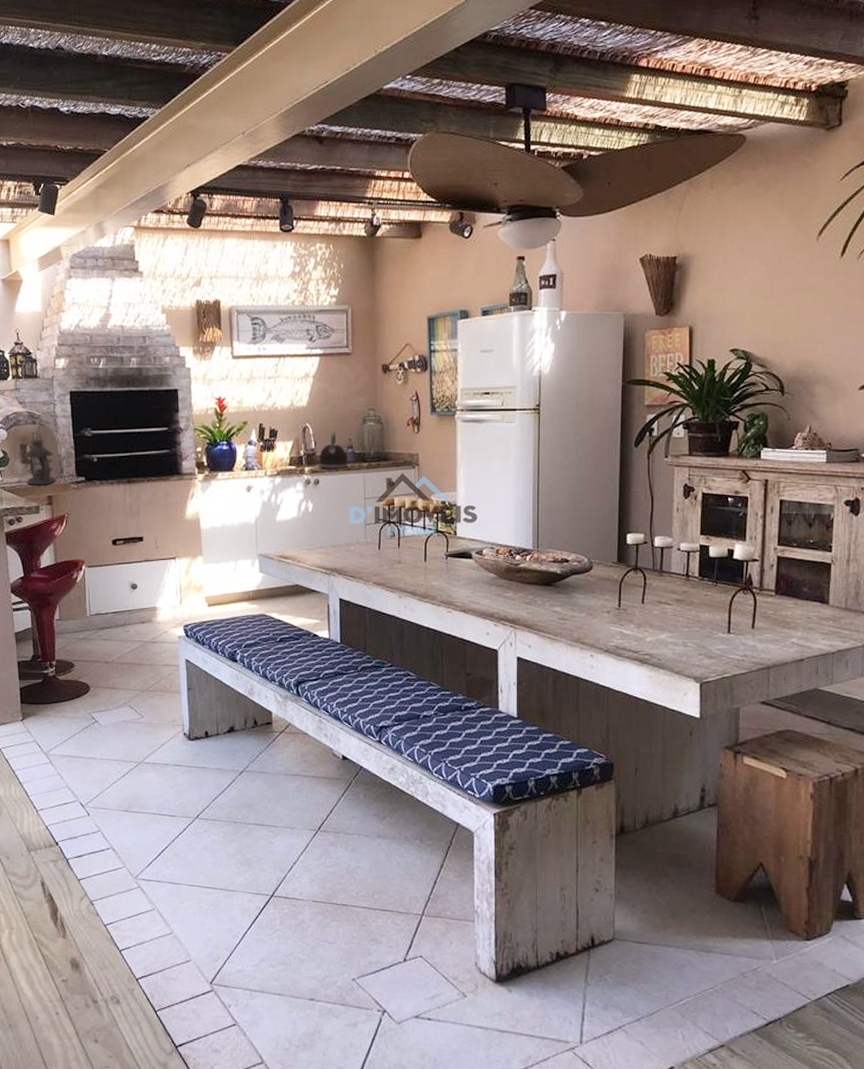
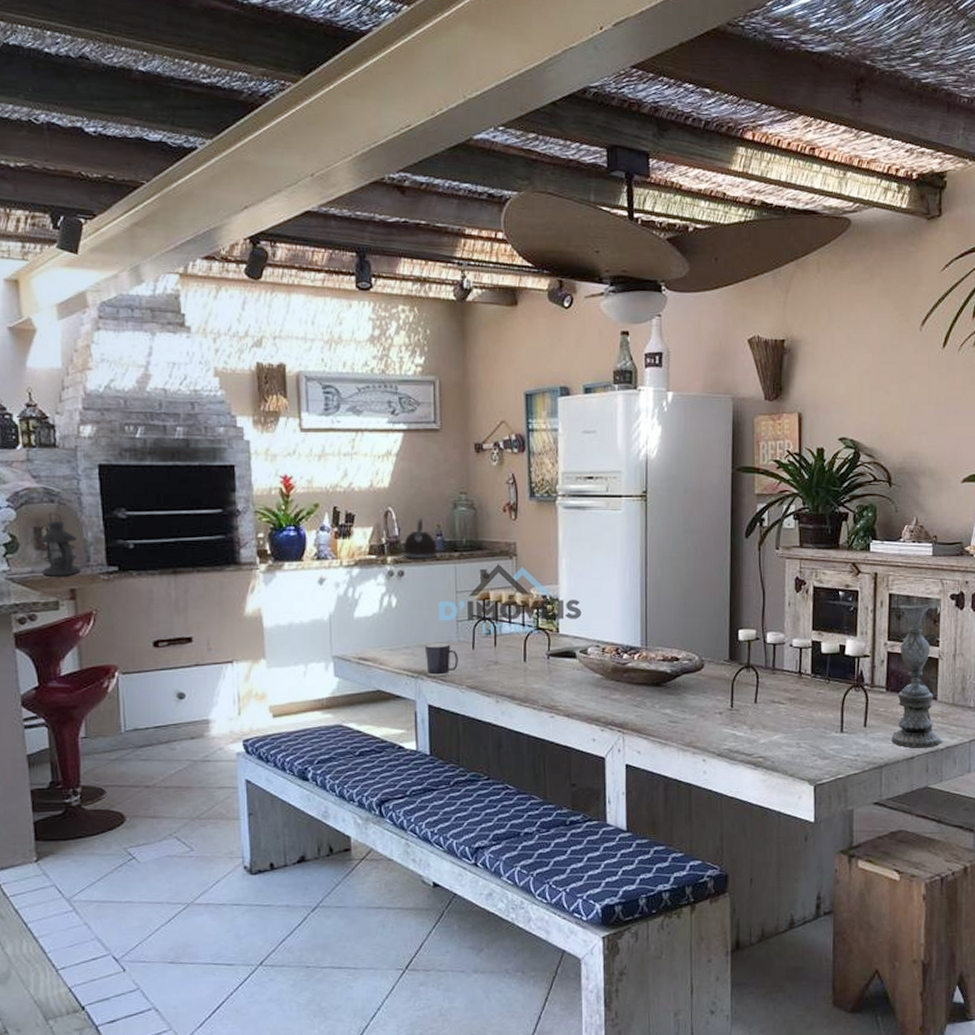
mug: none [336,544,366,574] -> present [424,643,458,677]
candlestick: none [780,511,839,651] -> present [891,605,947,748]

